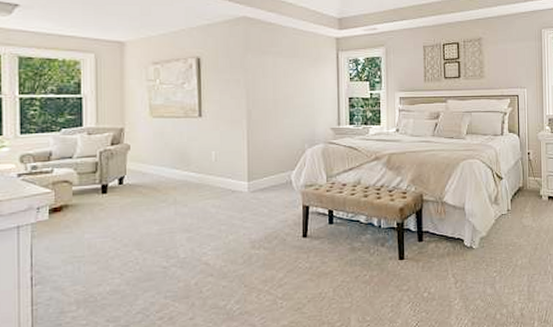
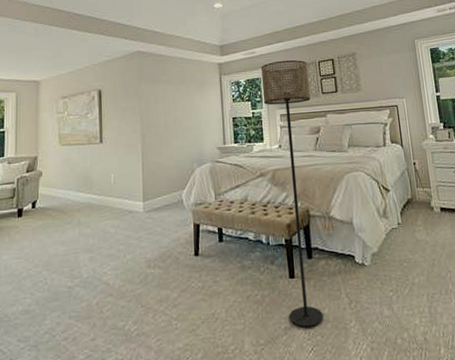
floor lamp: none [382,40,432,305] -> present [260,59,323,328]

